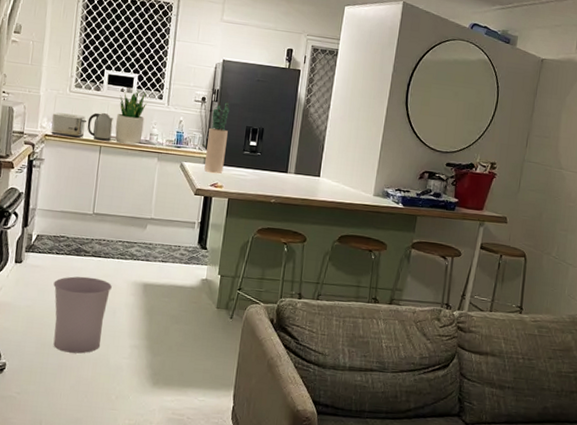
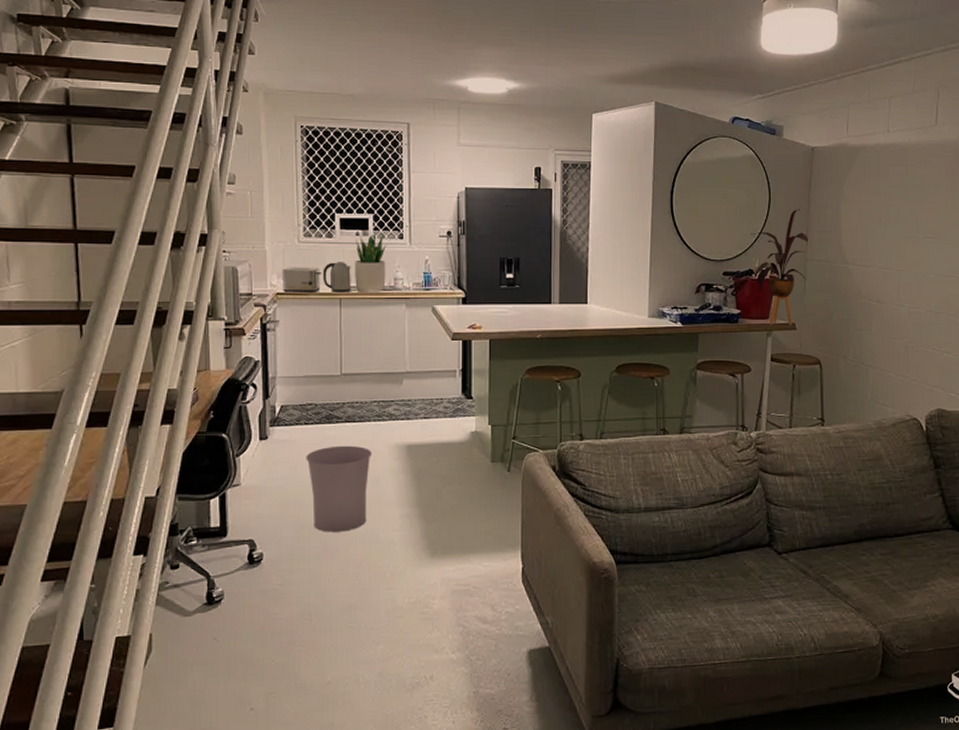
vase: present [204,101,230,174] -> none [459,233,481,314]
house plant: none [474,113,529,219] -> present [751,209,809,326]

